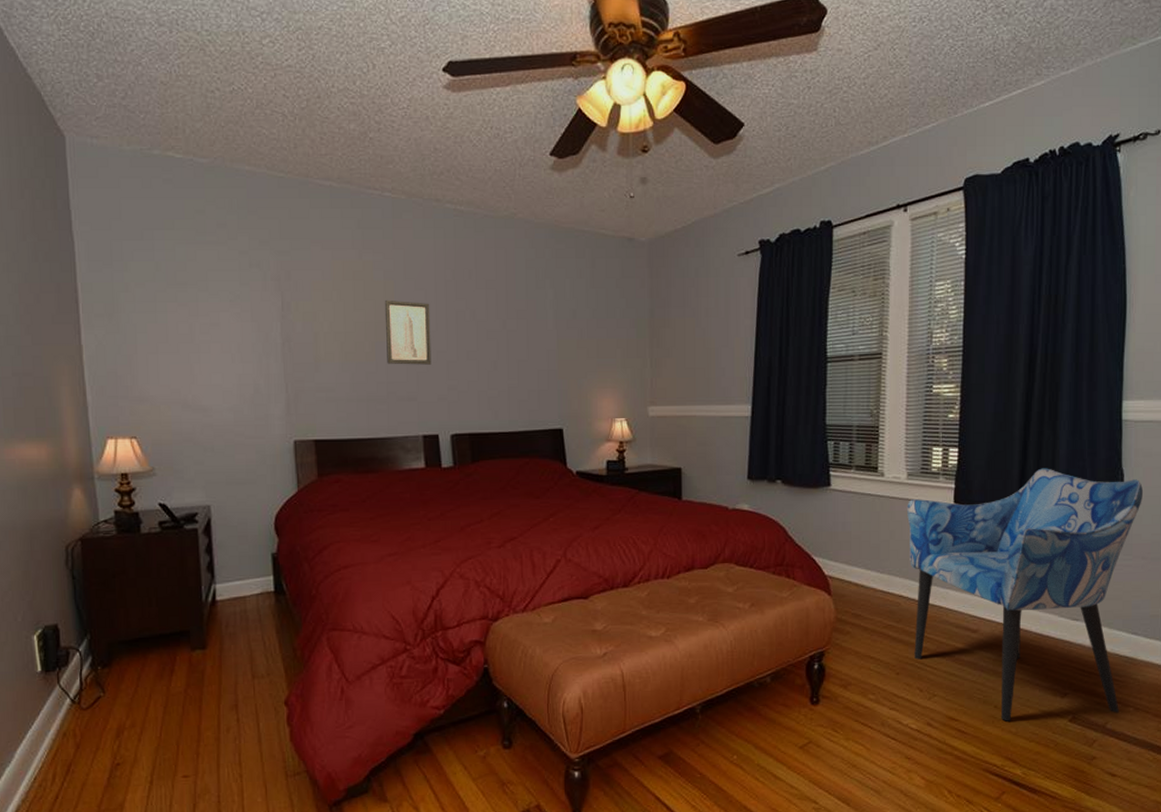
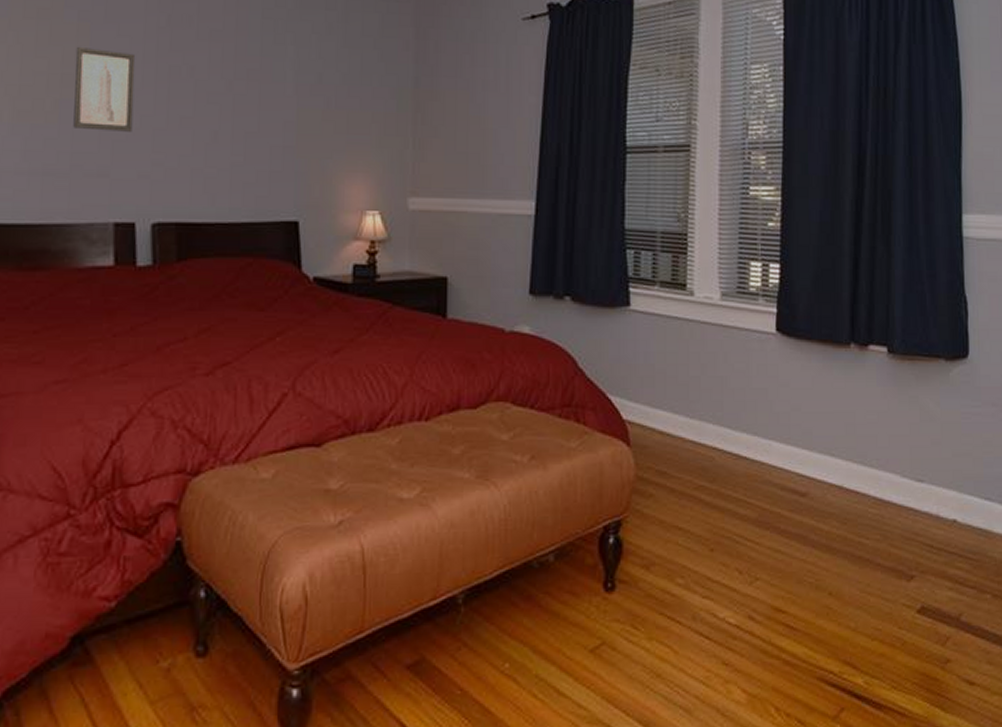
armchair: present [907,468,1144,721] -> none [721,291,990,613]

